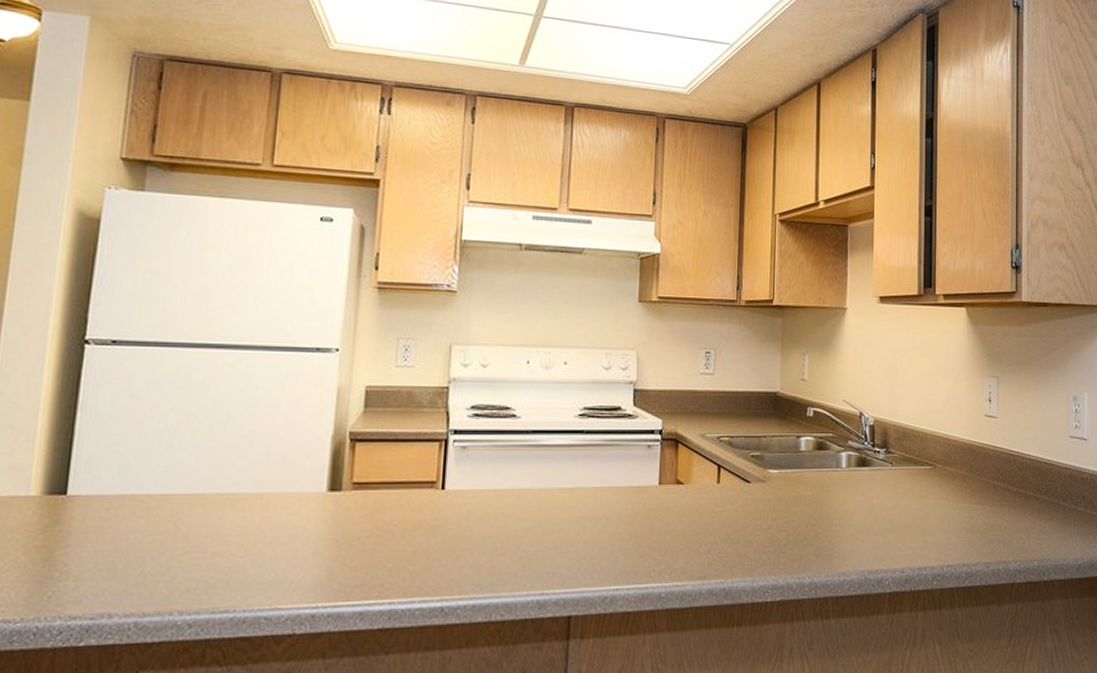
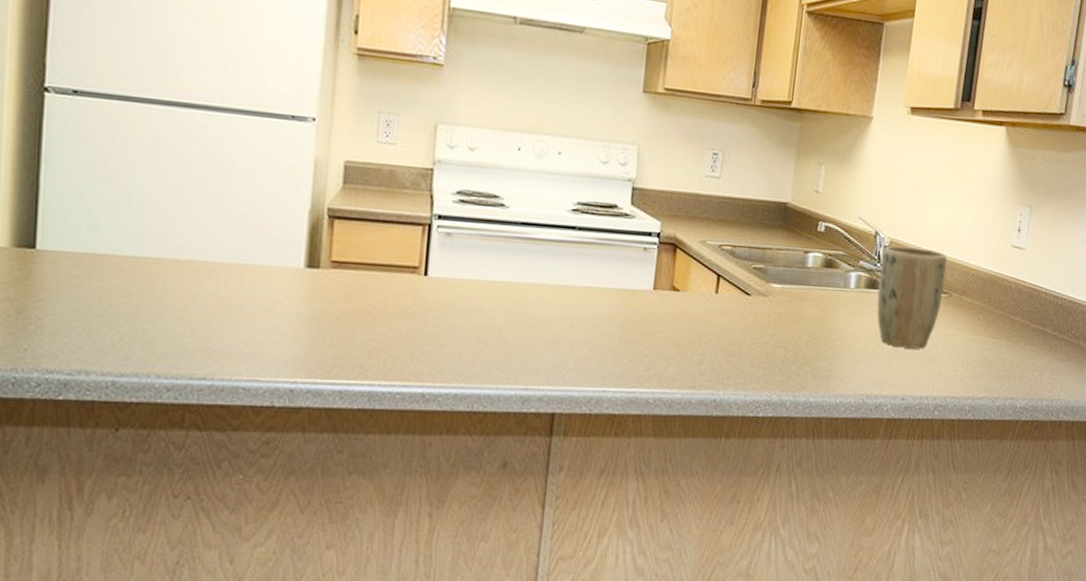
plant pot: none [868,424,929,521] -> present [877,245,947,349]

